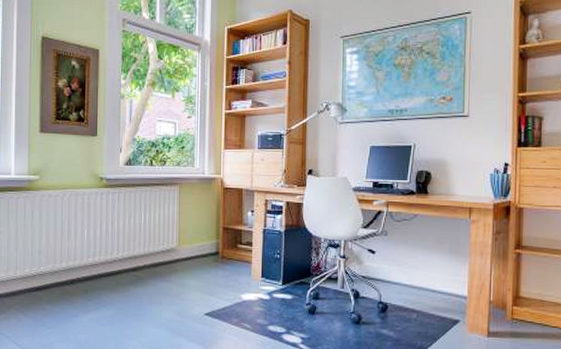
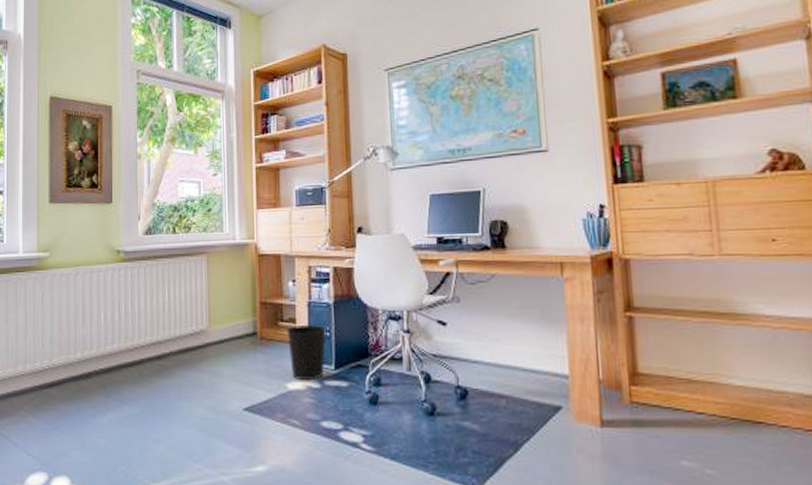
wastebasket: none [244,248,277,293] -> present [286,325,326,381]

